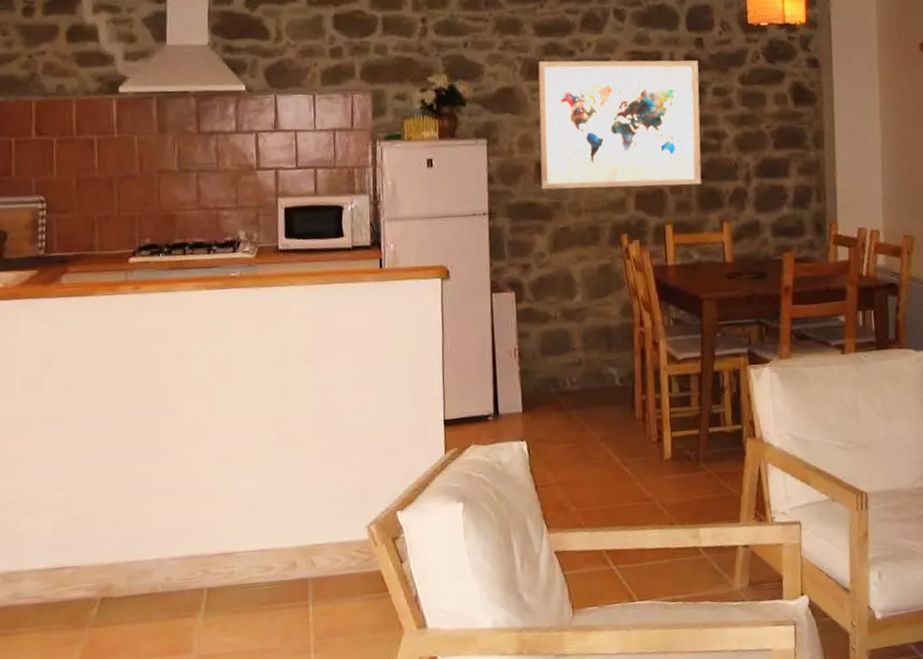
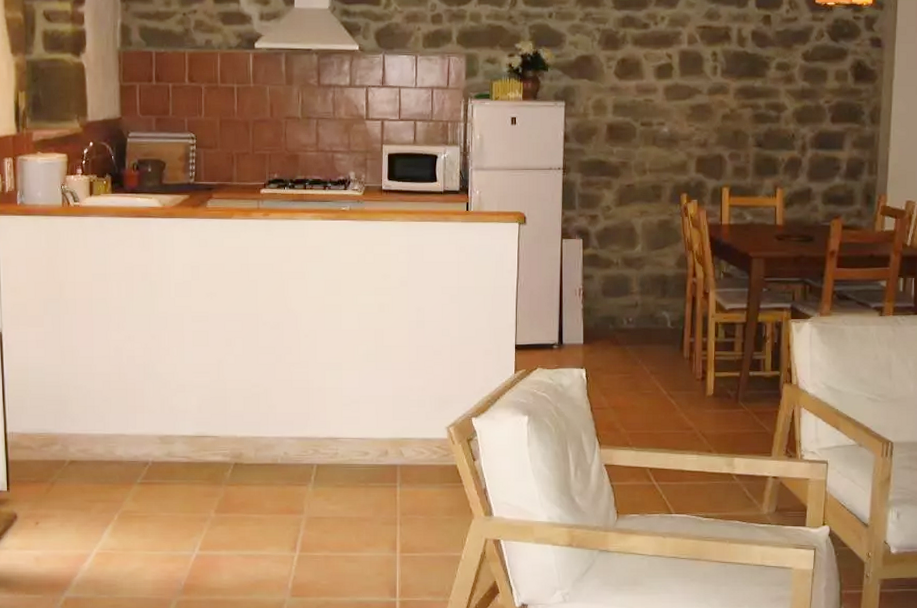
wall art: present [538,60,702,190] -> none [611,32,765,153]

